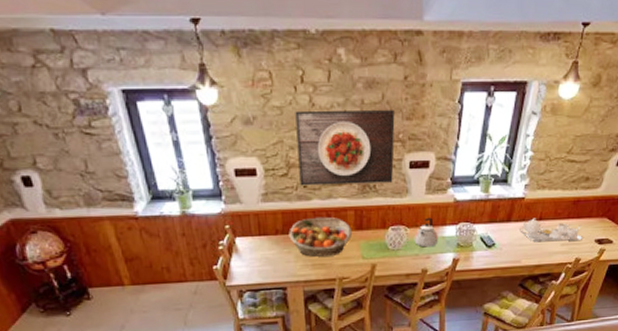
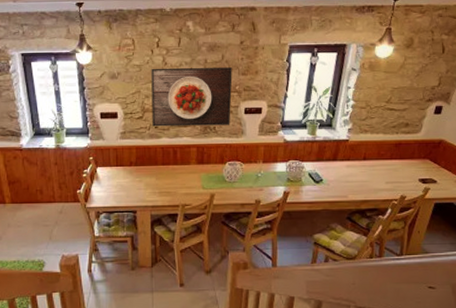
fruit basket: present [289,216,353,257] -> none [141,152,195,186]
kettle: present [414,217,439,248] -> none [248,155,270,181]
tea set: present [520,218,584,242] -> none [345,158,407,180]

